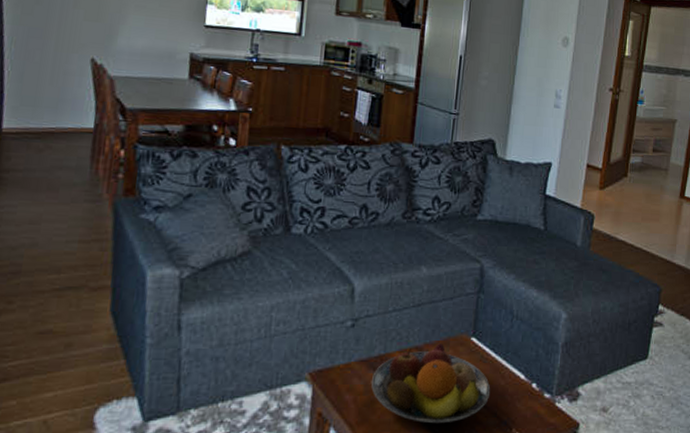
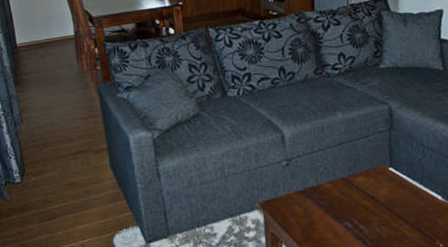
fruit bowl: present [371,343,491,424] -> none [309,174,412,239]

